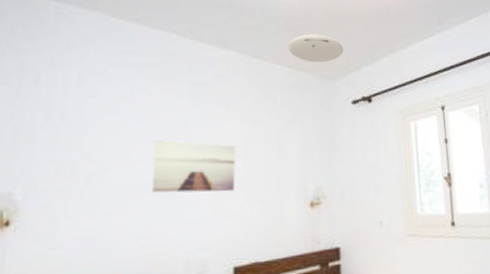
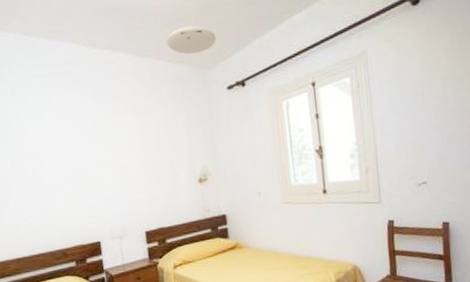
wall art: present [151,140,236,193] -> none [73,135,139,178]

